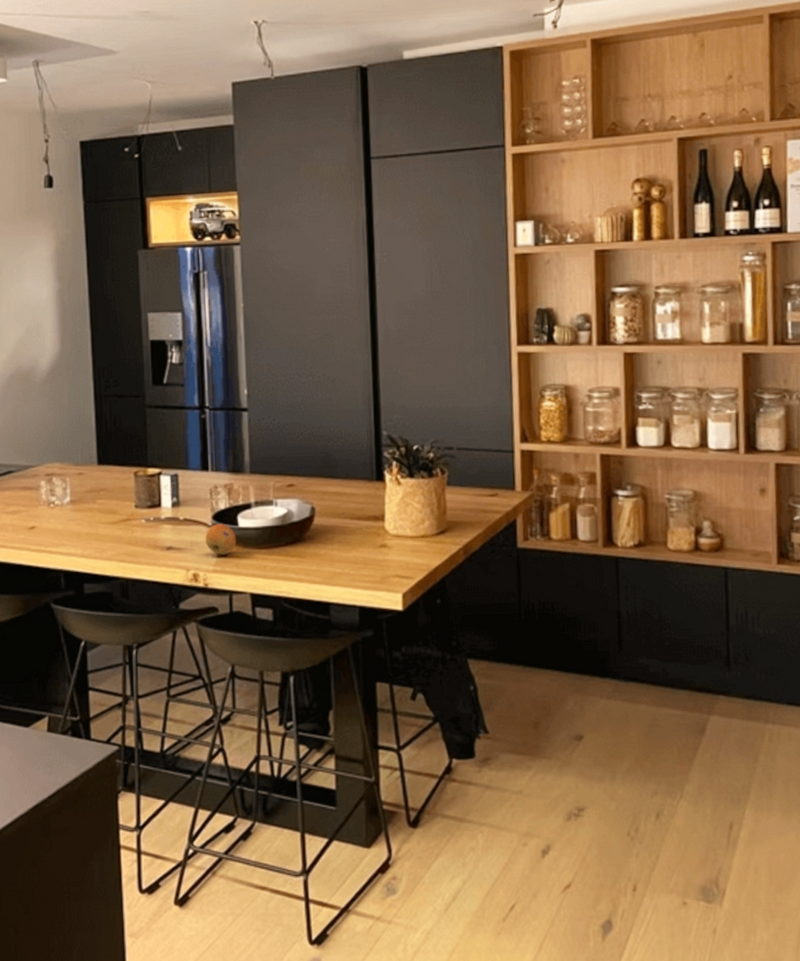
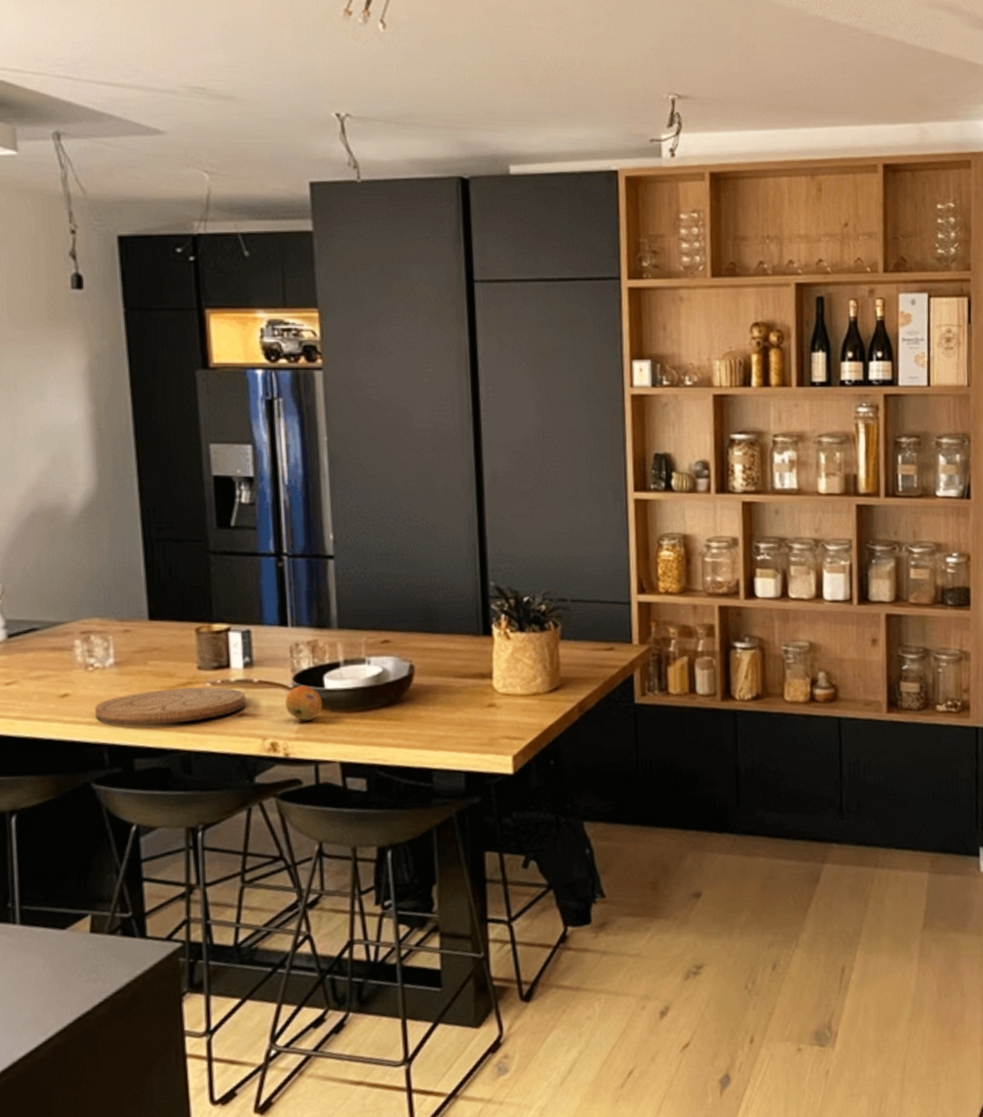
cutting board: none [55,523,173,555] -> present [95,687,246,726]

